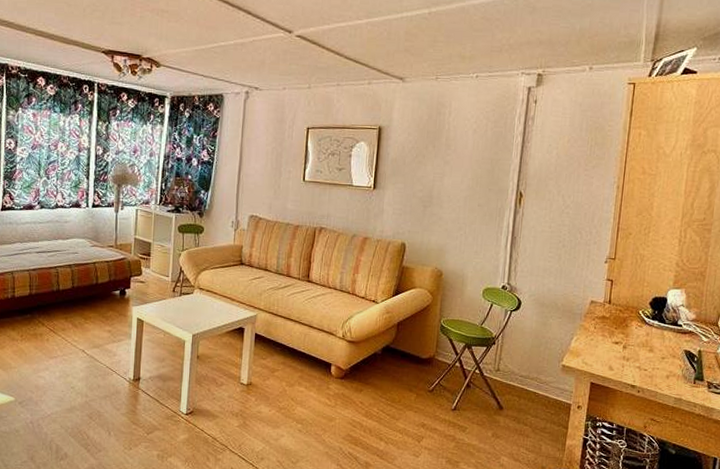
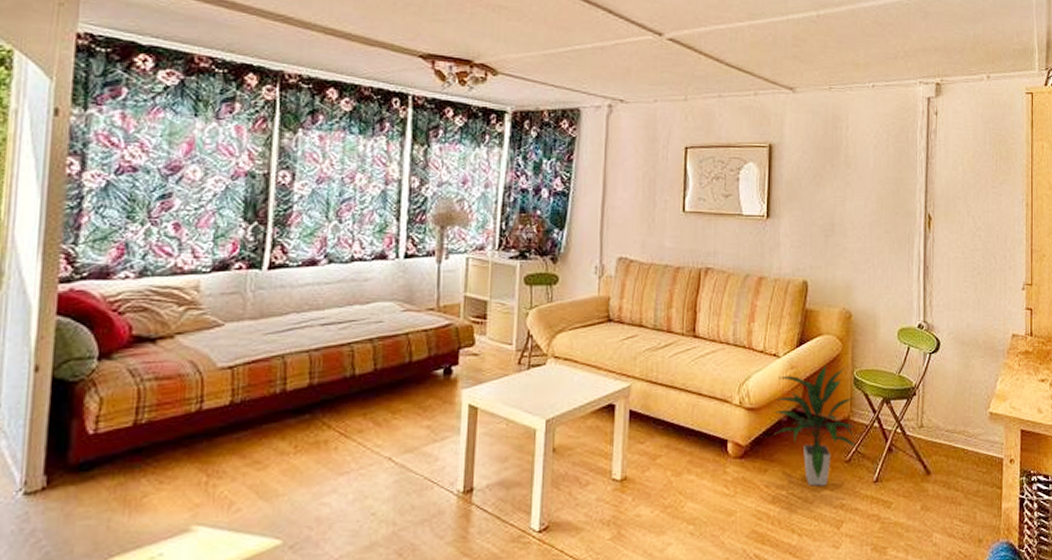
indoor plant: none [369,312,440,408] -> present [773,364,858,487]

